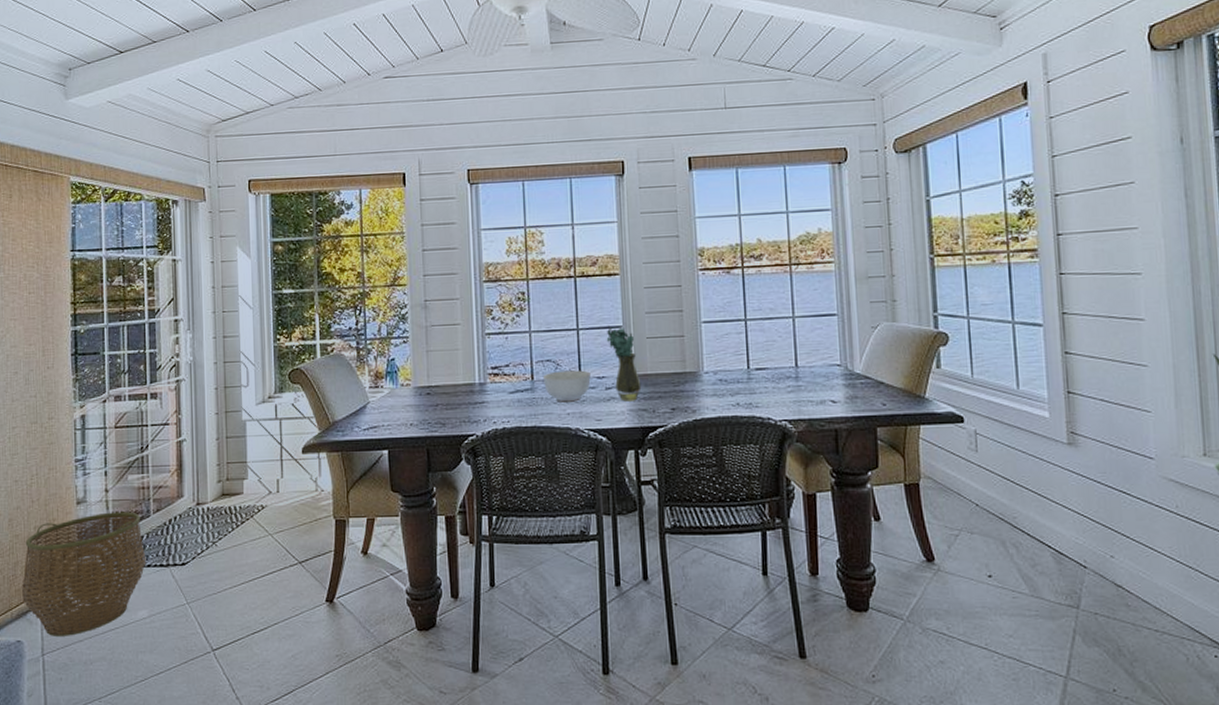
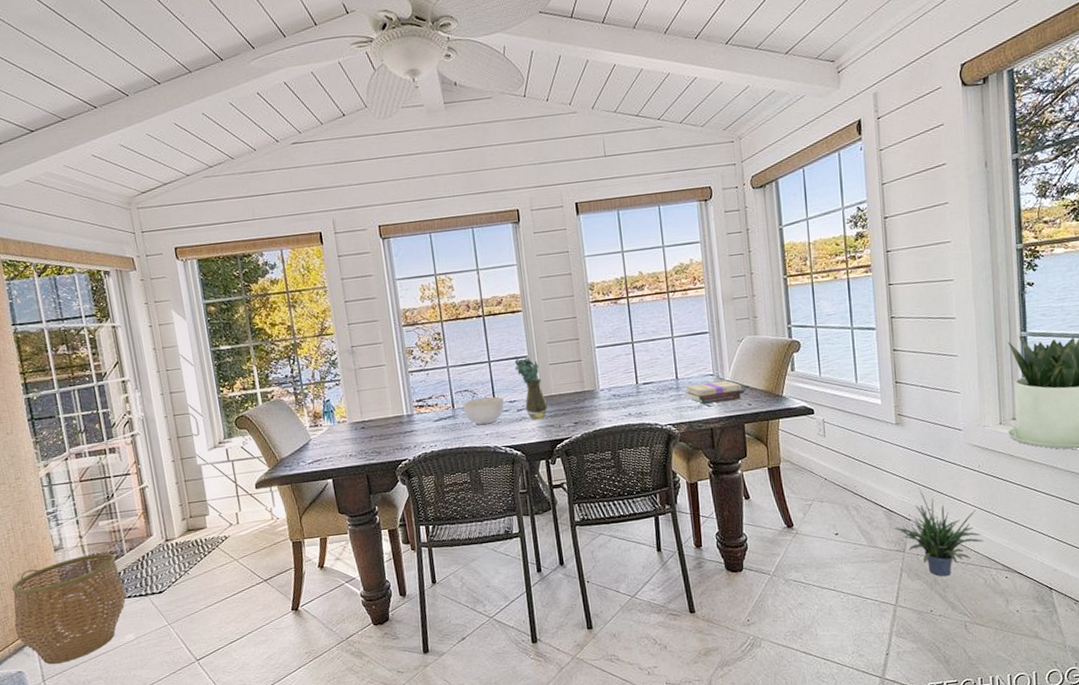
books: none [805,373,878,399] -> present [685,380,745,404]
potted plant: none [1065,526,1184,647] -> present [894,487,984,577]

